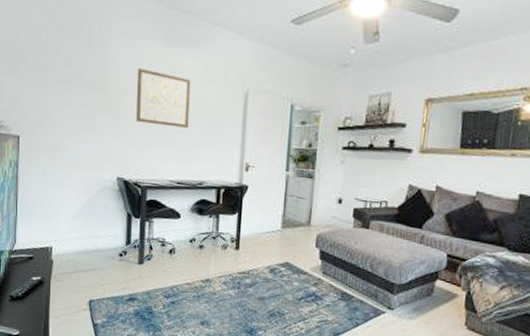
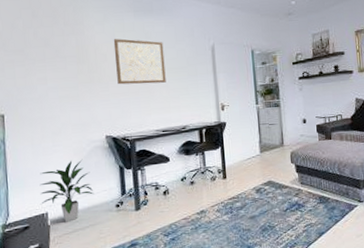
indoor plant: none [45,196,99,261] -> present [39,159,94,222]

